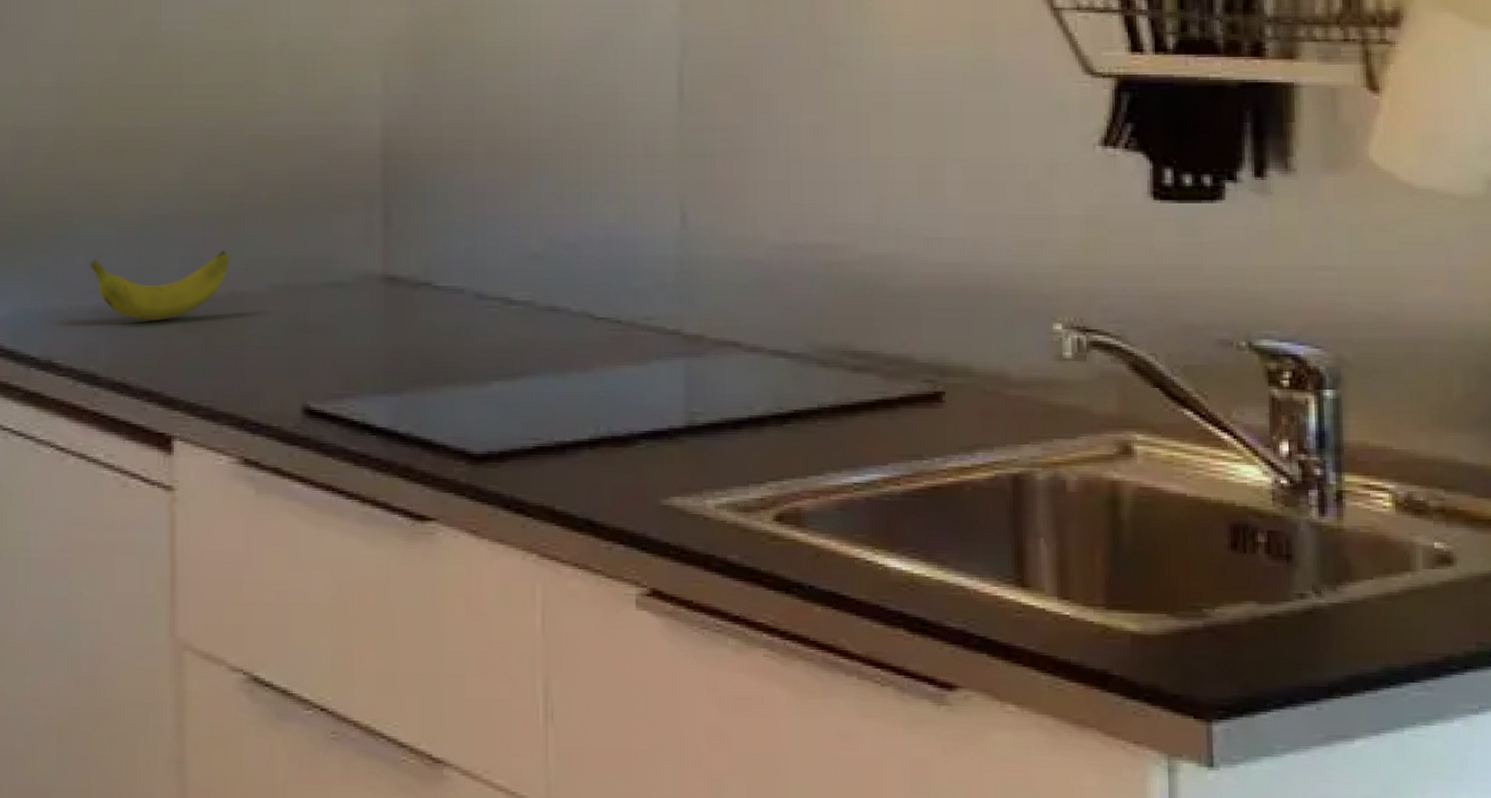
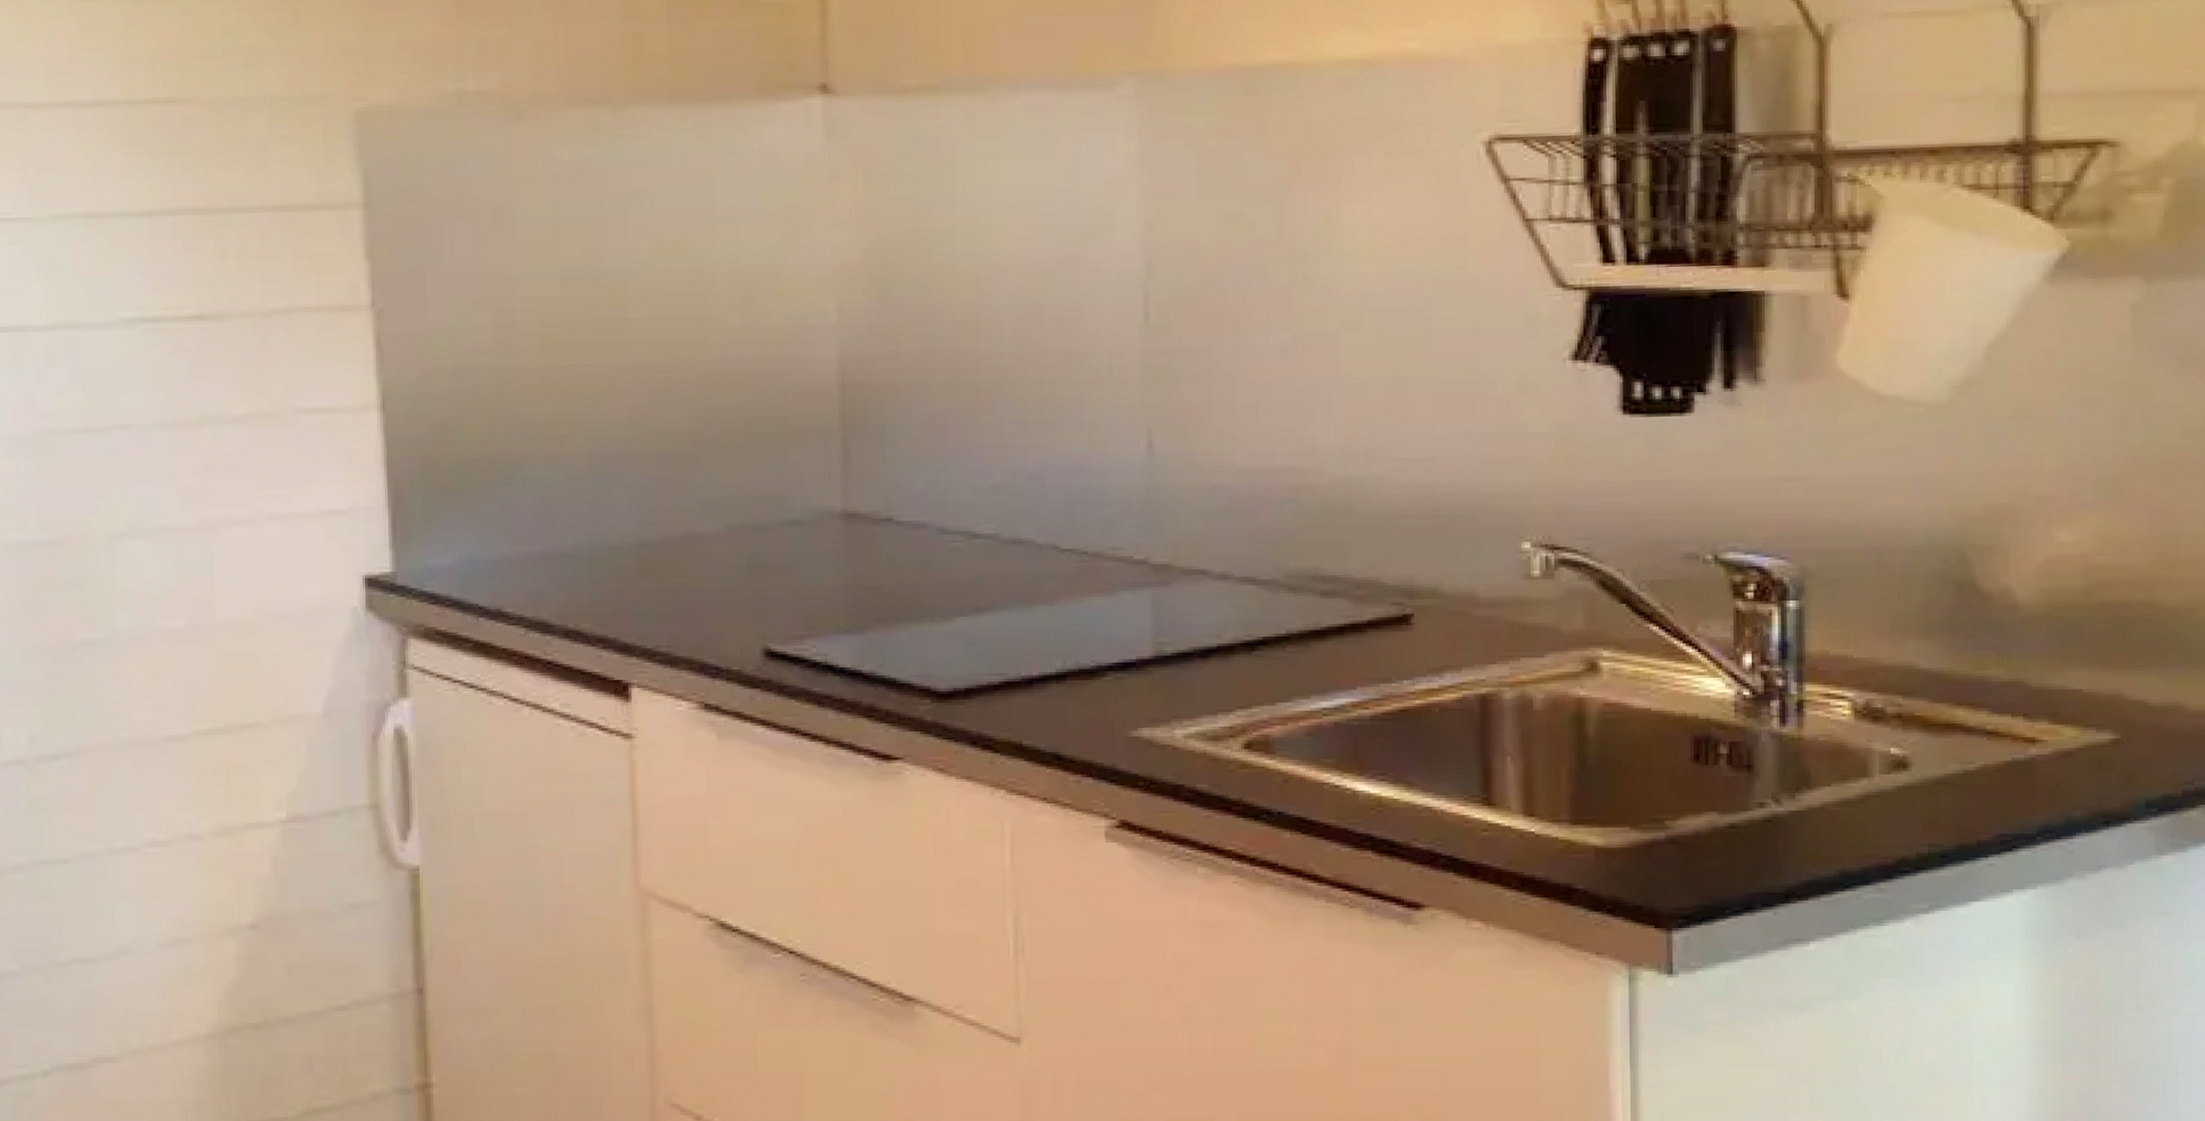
banana: present [89,251,230,321] -> none [537,491,684,566]

